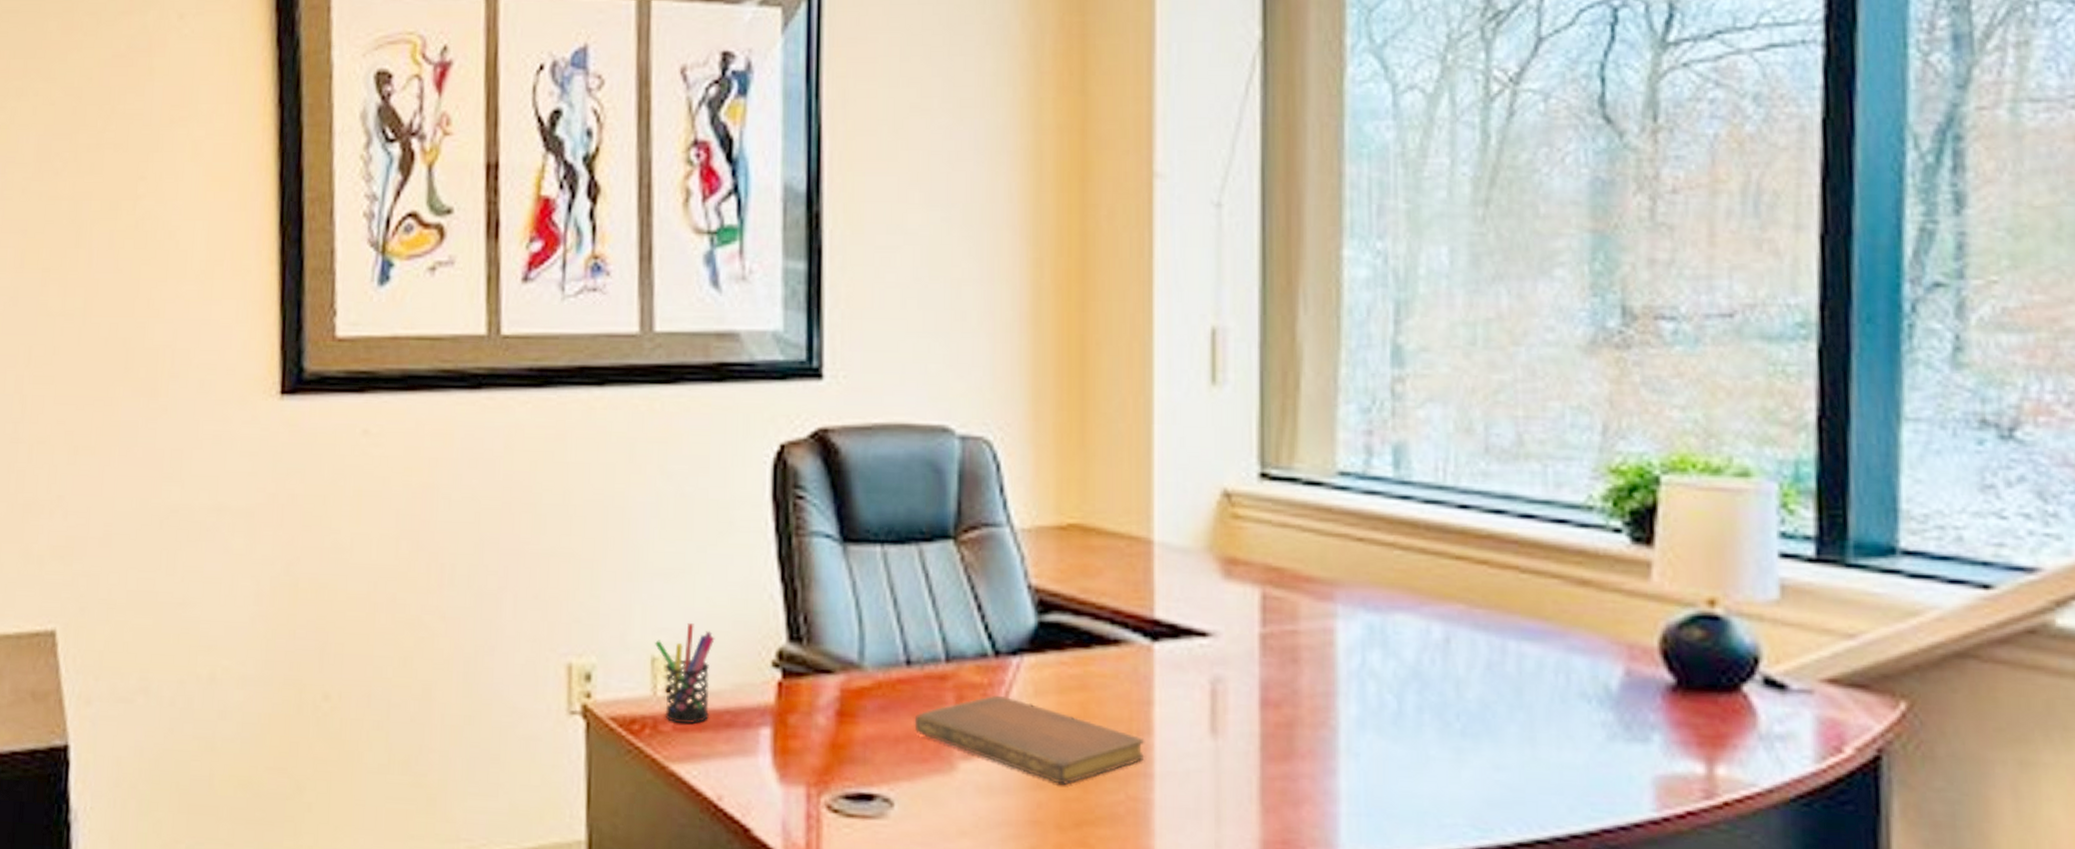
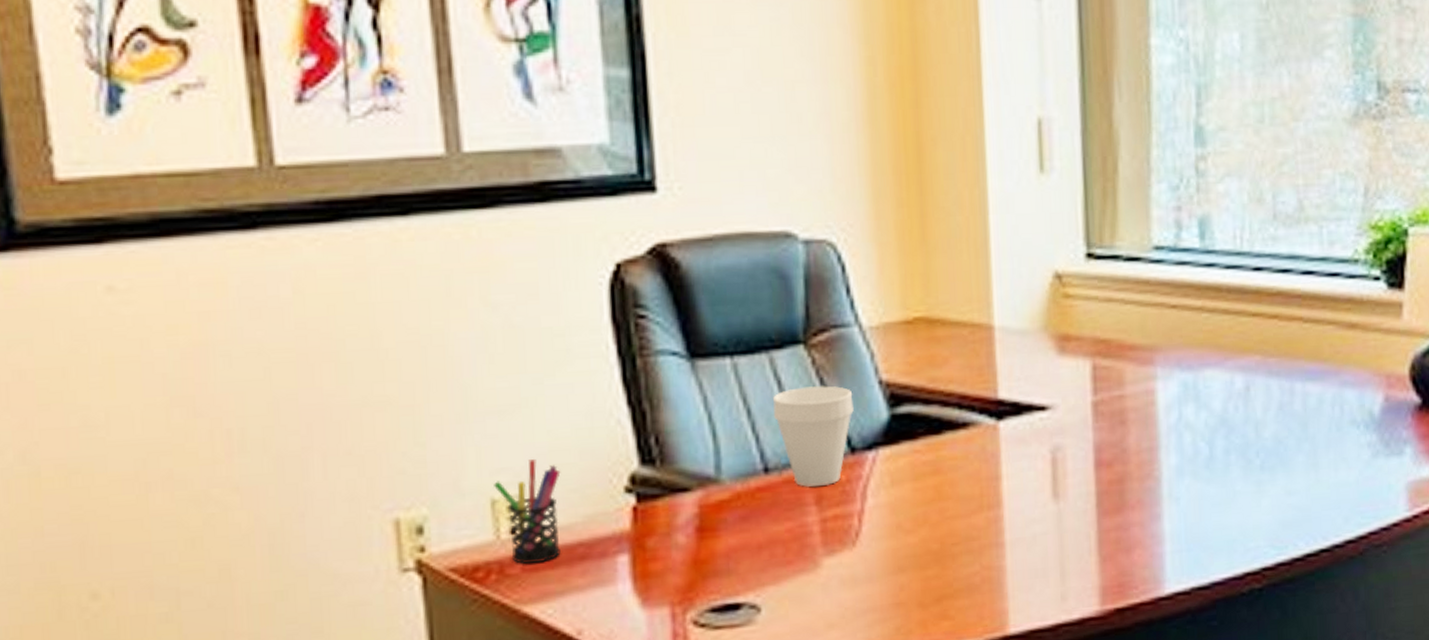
notebook: present [914,695,1145,785] -> none [776,490,996,565]
cup: none [918,583,1000,686] -> present [773,385,854,487]

